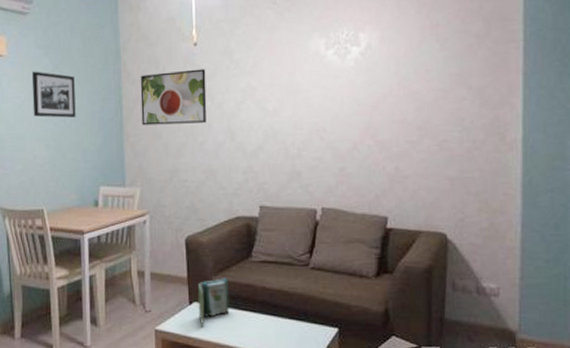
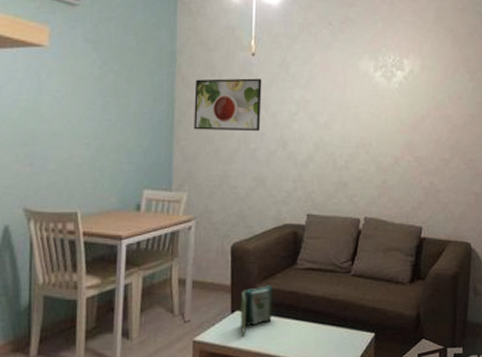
picture frame: present [31,71,76,118] -> none [74,65,124,117]

